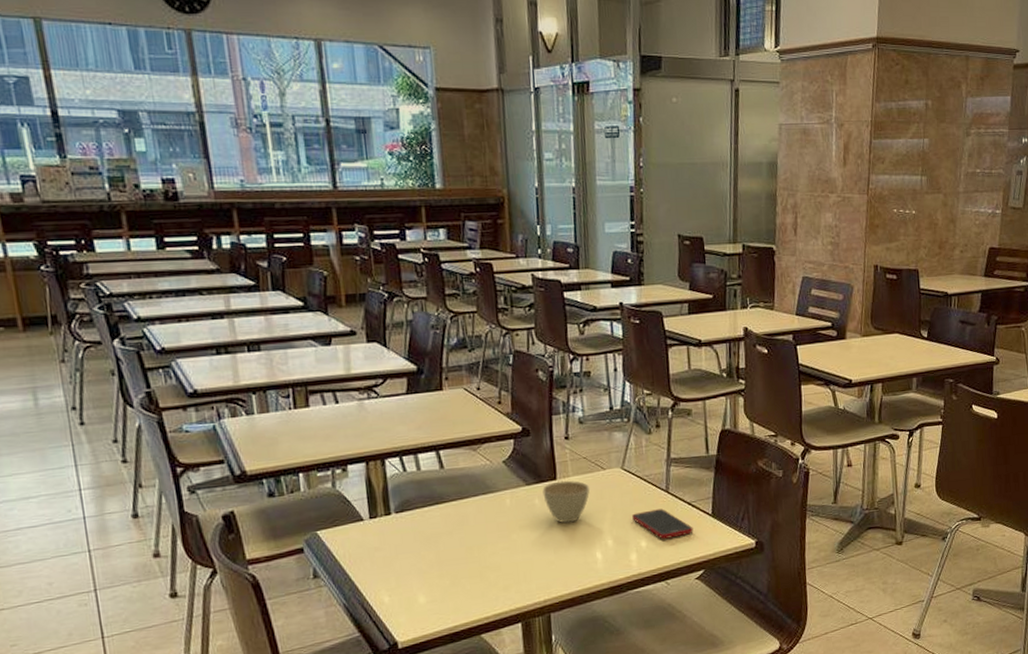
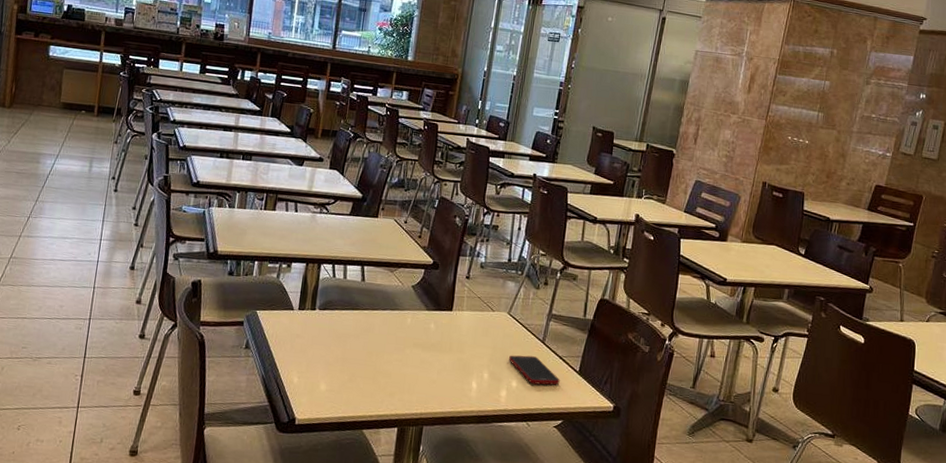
cup: present [542,480,590,524] -> none [438,312,479,351]

